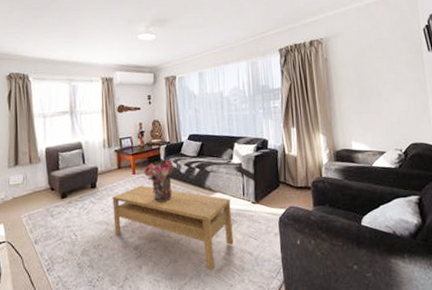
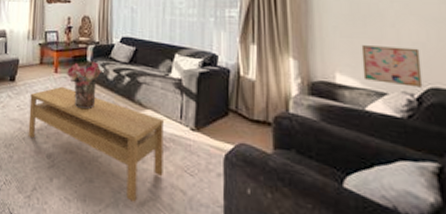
wall art: none [367,116,407,145] -> present [361,45,423,88]

